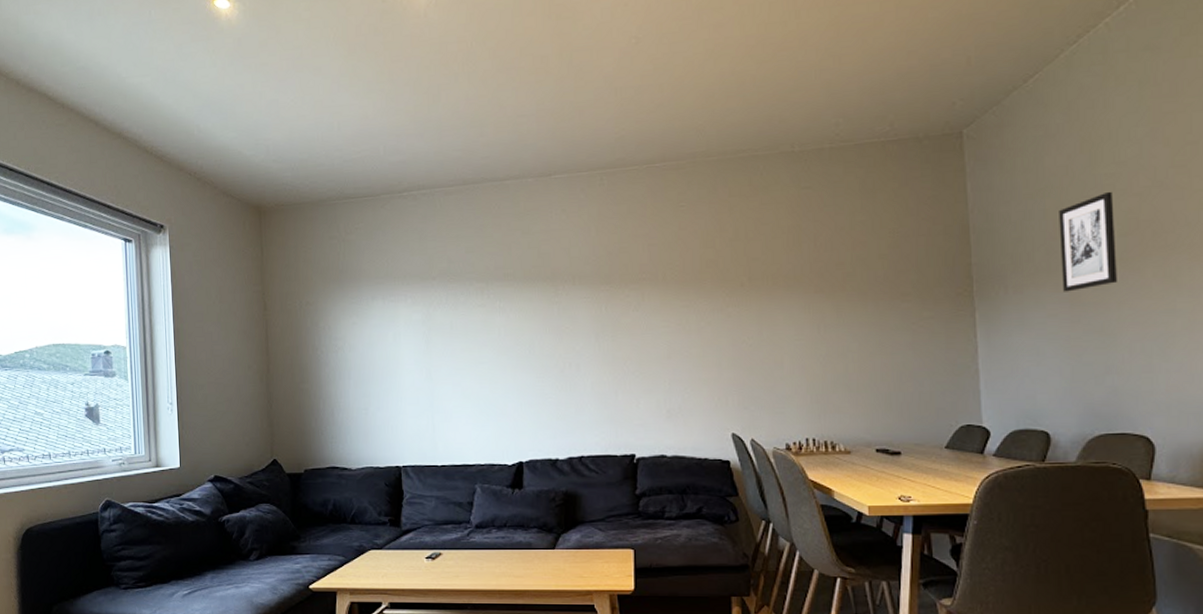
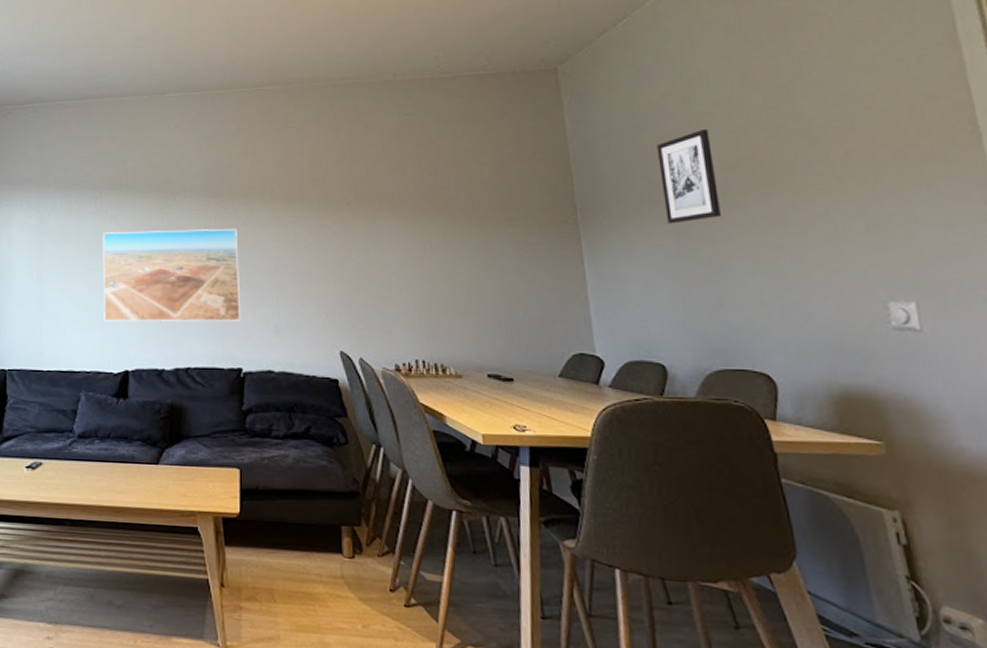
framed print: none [491,315,633,415] -> present [103,228,240,322]

